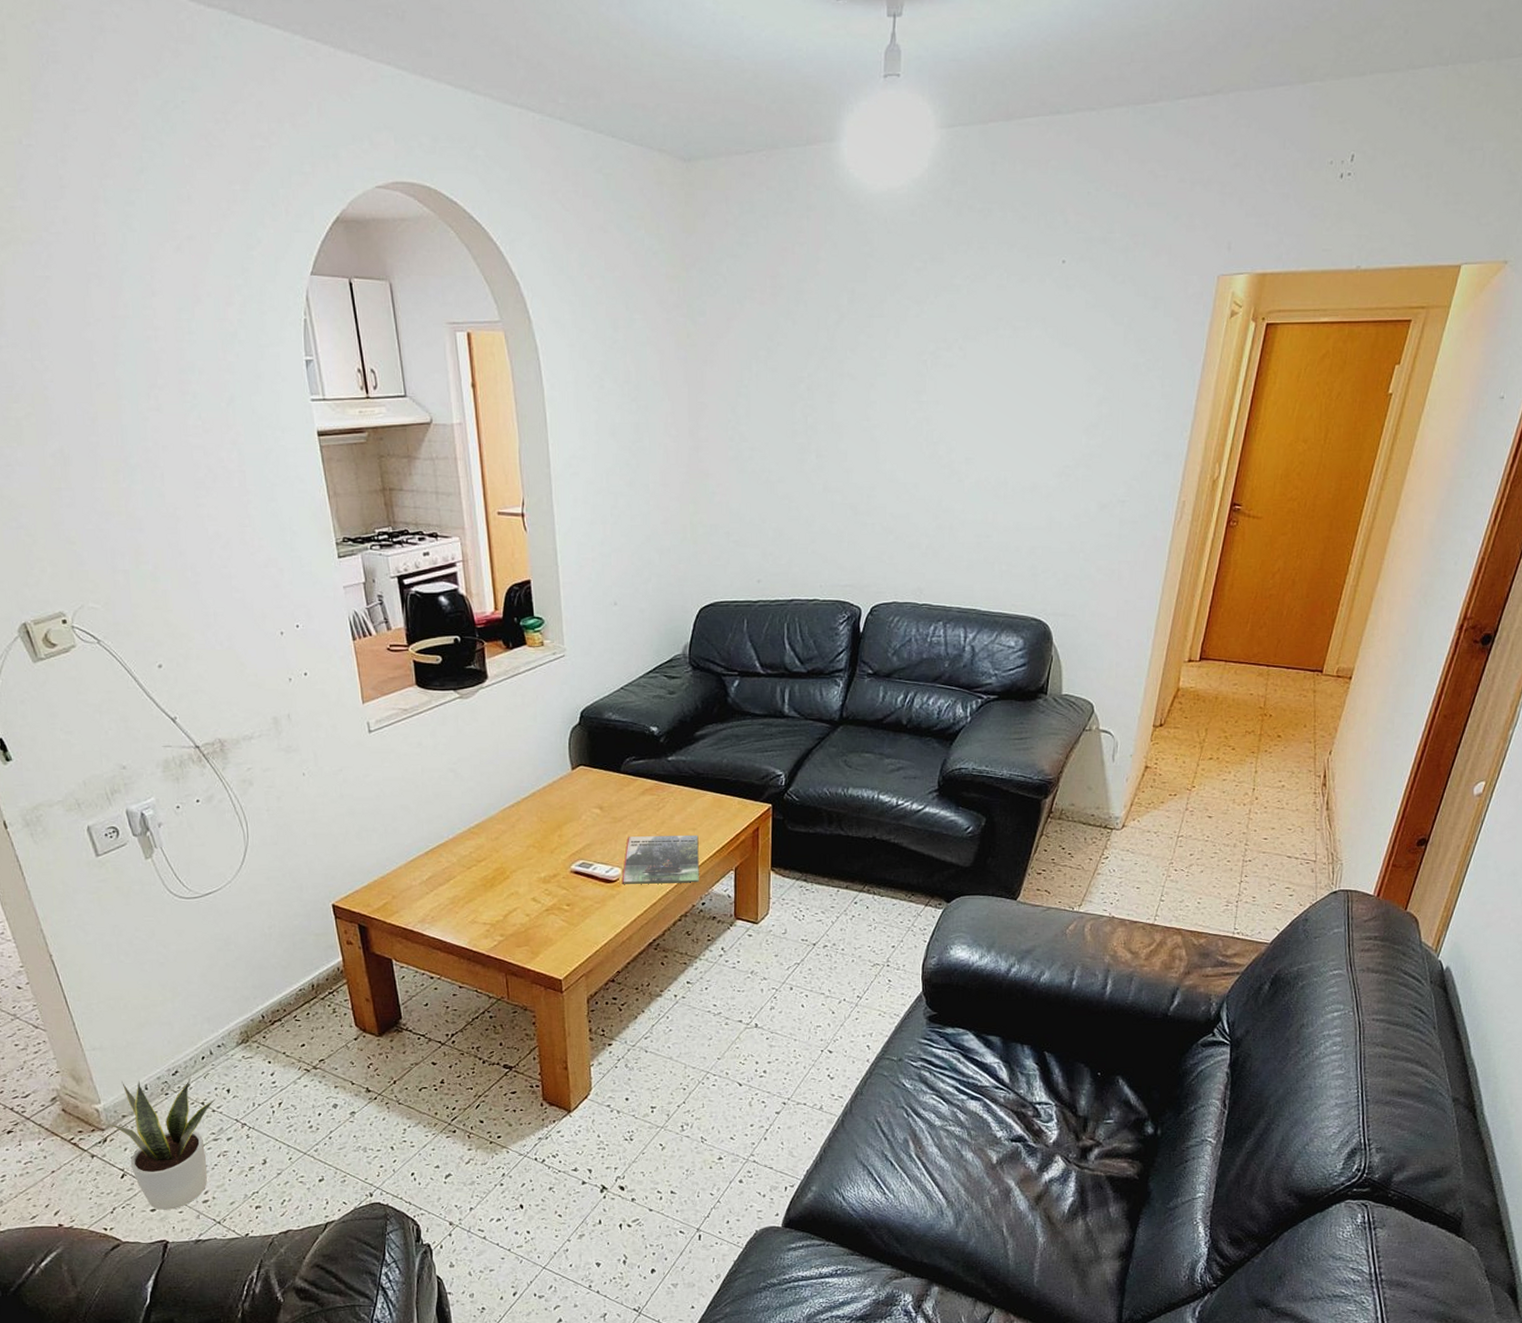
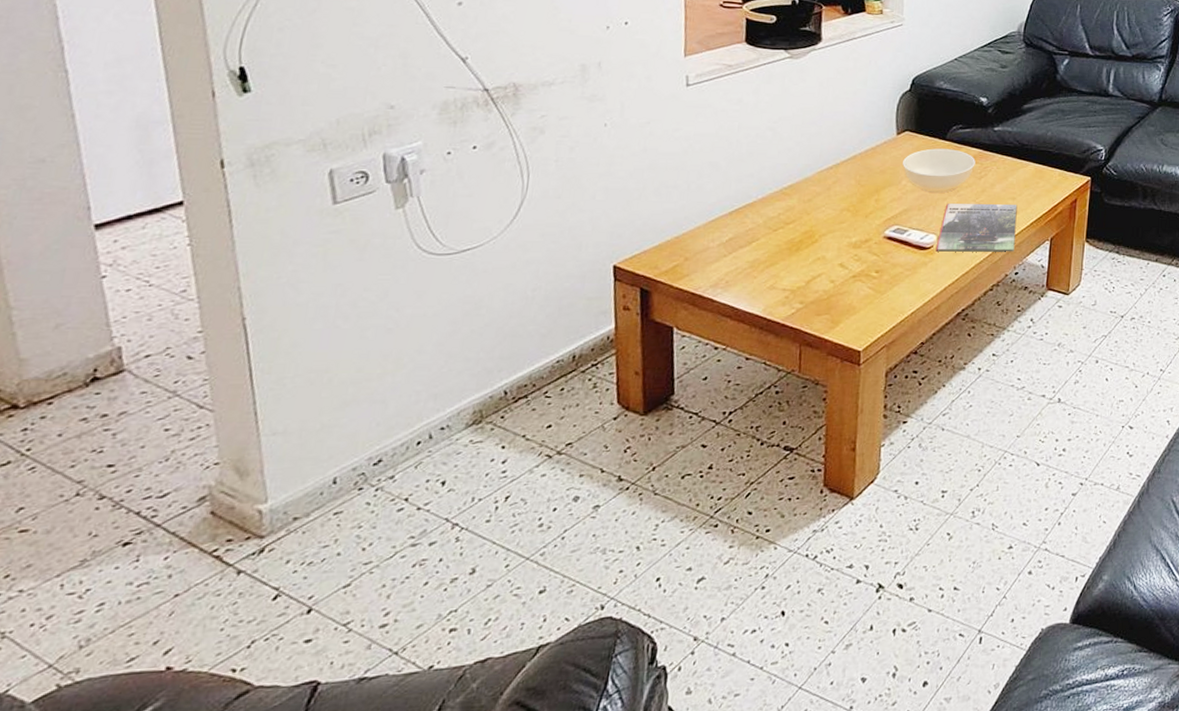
potted plant: present [99,1079,216,1210] -> none [259,470,425,640]
bowl: none [581,781,652,827] -> present [903,148,976,194]

